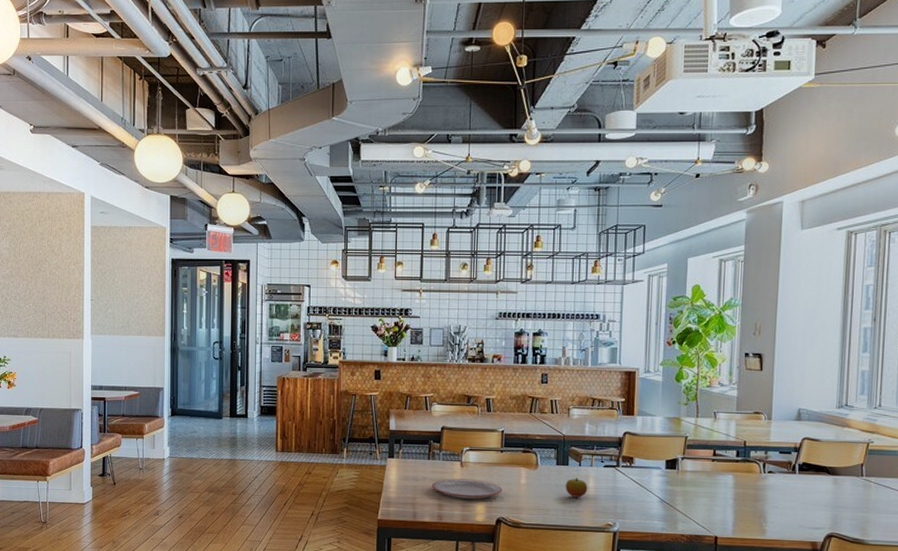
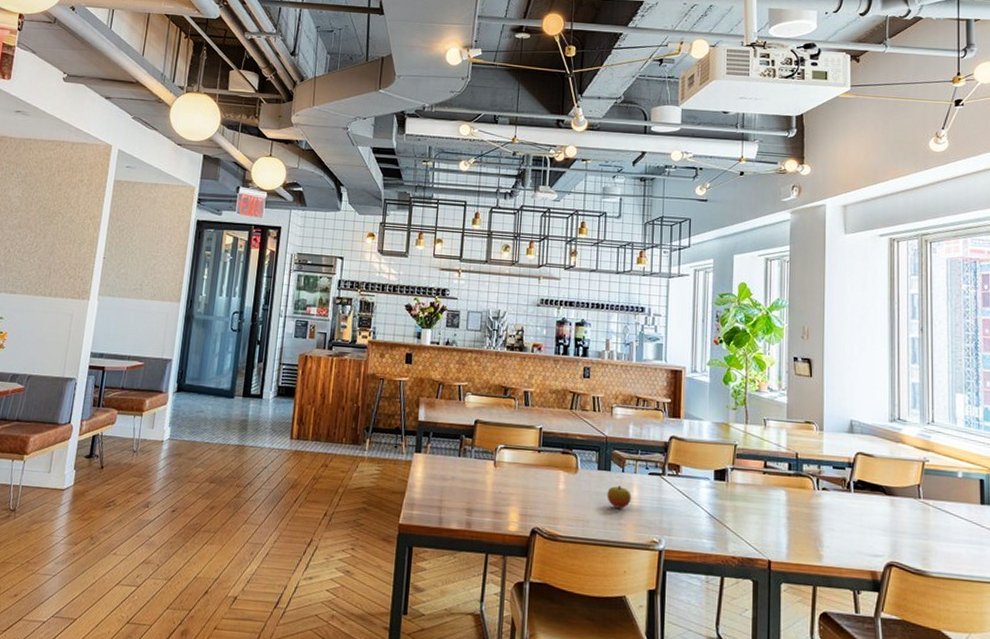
plate: present [431,478,503,499] -> none [460,479,539,505]

